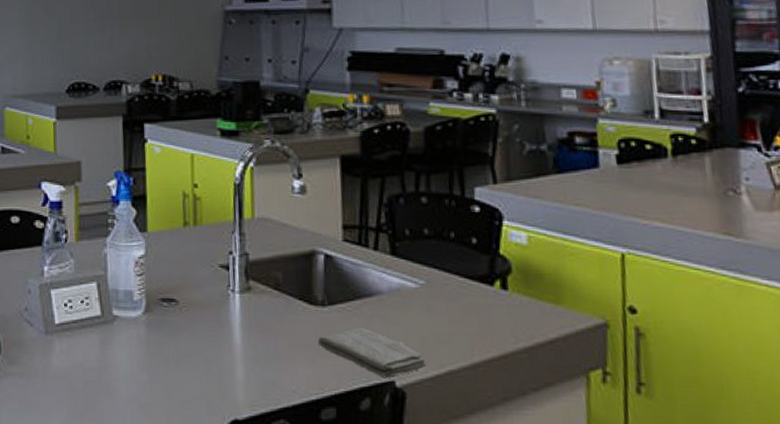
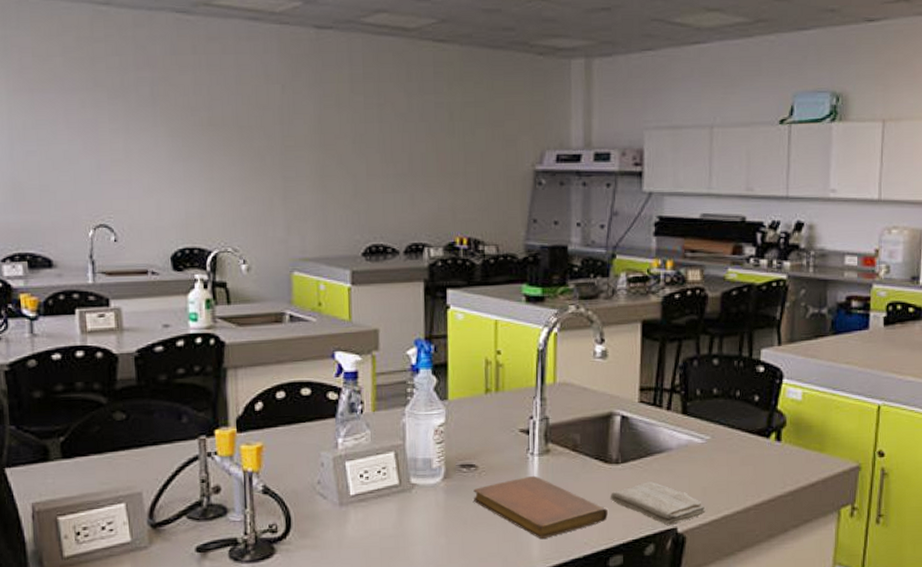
notebook: none [175,313,317,384] -> present [474,475,608,540]

